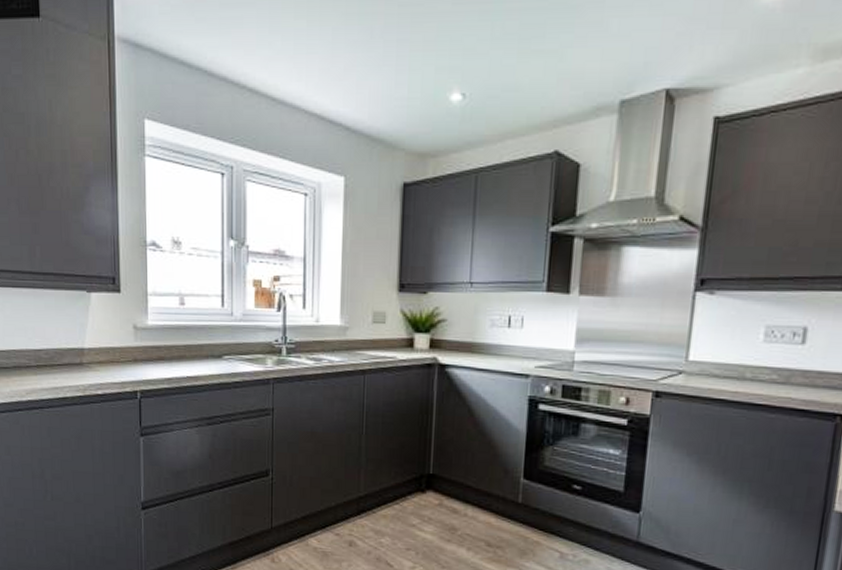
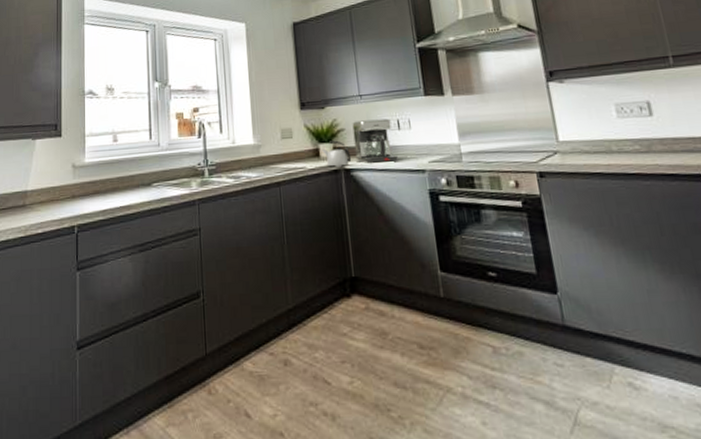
kettle: none [417,331,449,361] -> present [322,140,352,167]
coffee maker: none [454,312,501,363] -> present [352,118,398,164]

